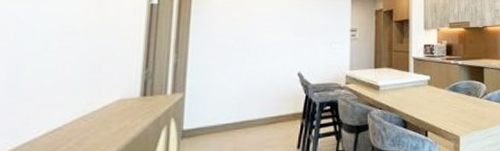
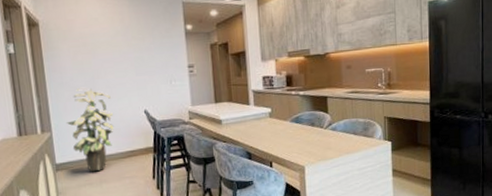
indoor plant: none [204,45,263,141] -> present [66,87,114,172]

